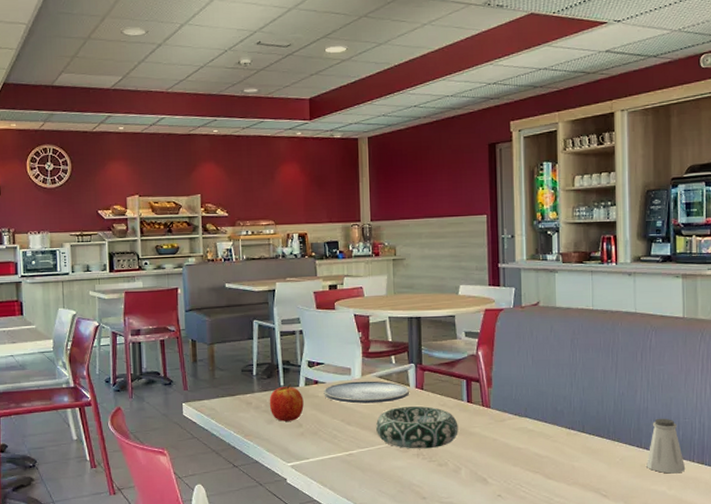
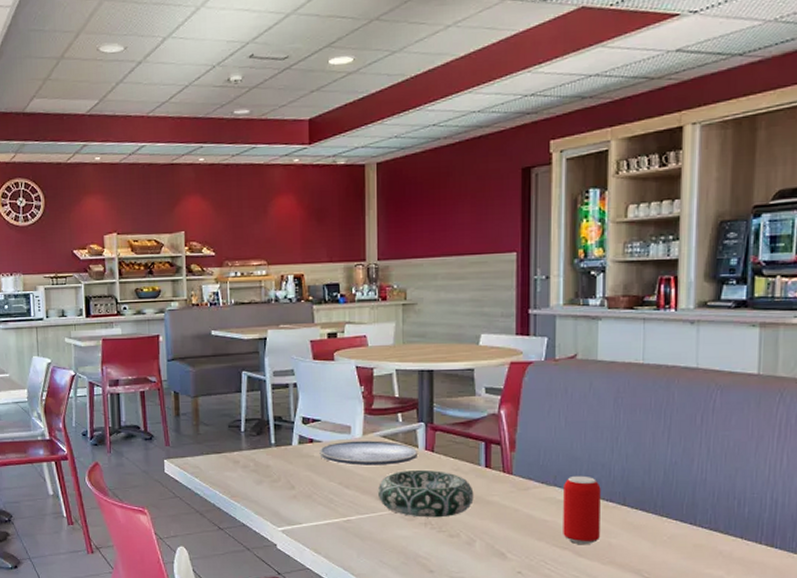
apple: present [269,383,304,421] -> none [258,441,297,482]
beverage can: none [533,407,565,468] -> present [563,475,601,544]
saltshaker: present [646,418,686,474] -> none [701,492,750,556]

